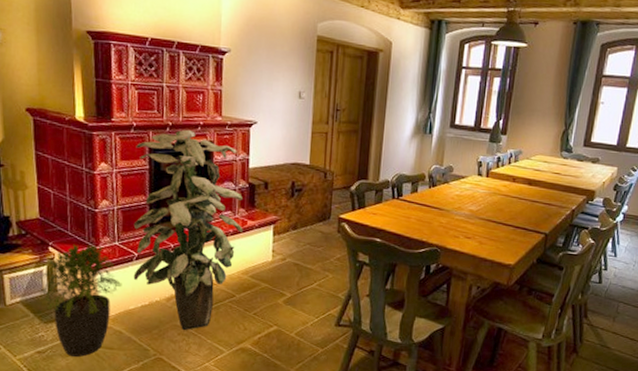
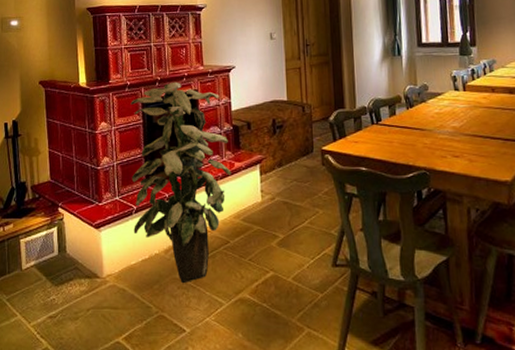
potted plant: present [36,244,122,357] -> none [48,201,124,319]

